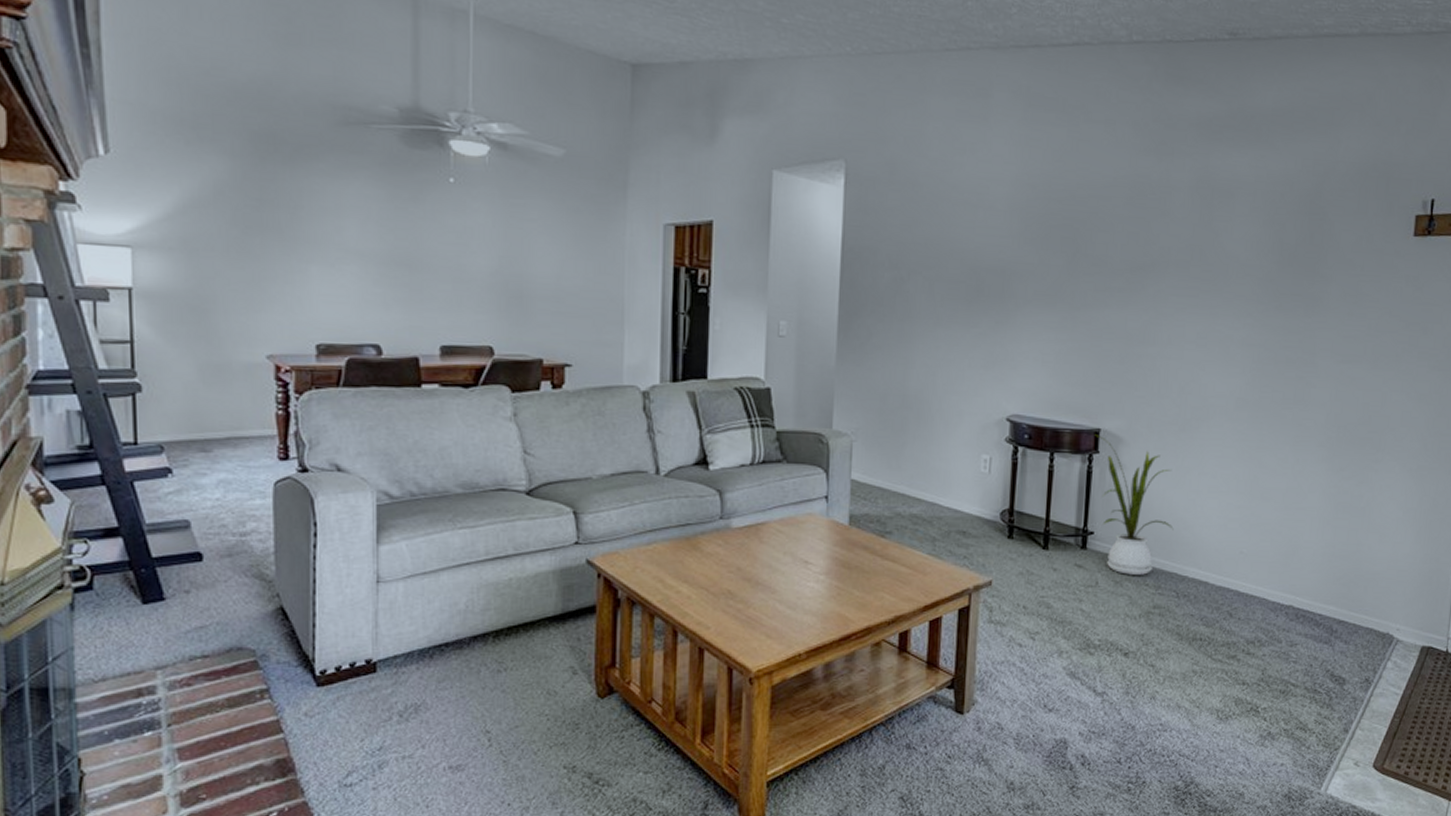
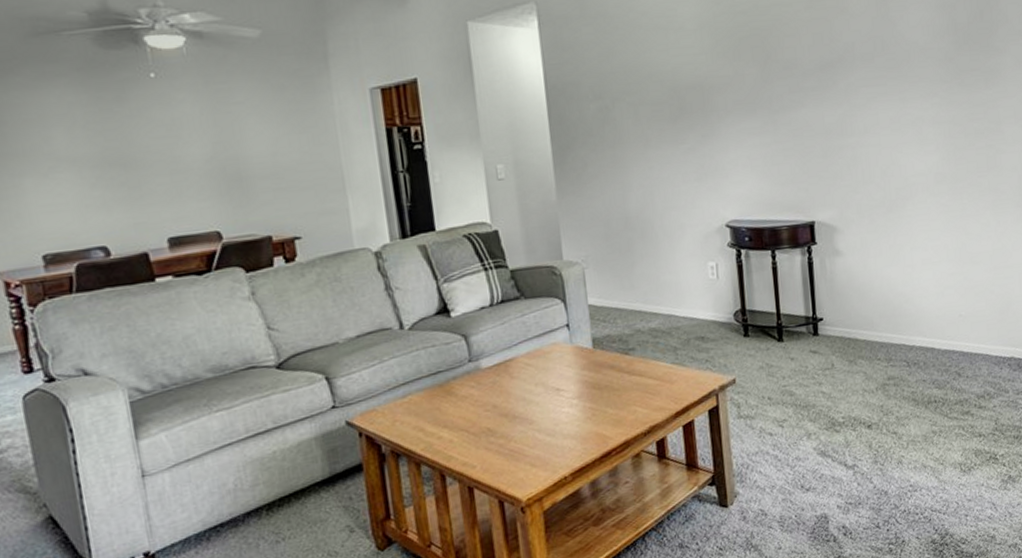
house plant: present [1095,434,1174,575] -> none [810,227,896,353]

